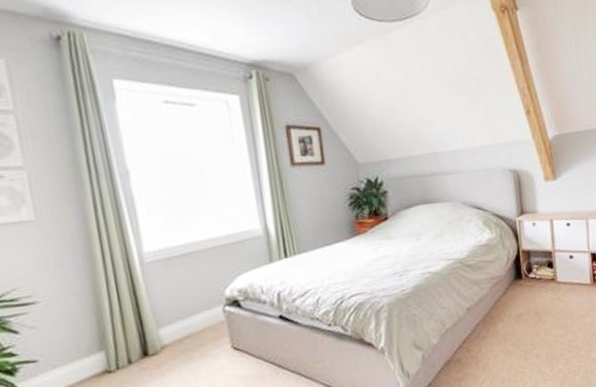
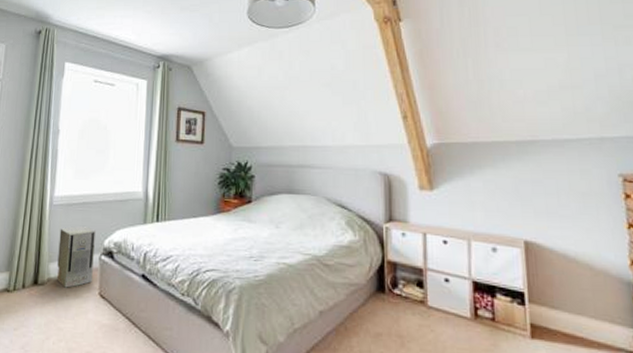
air purifier: none [162,278,220,351] -> present [57,225,96,288]

